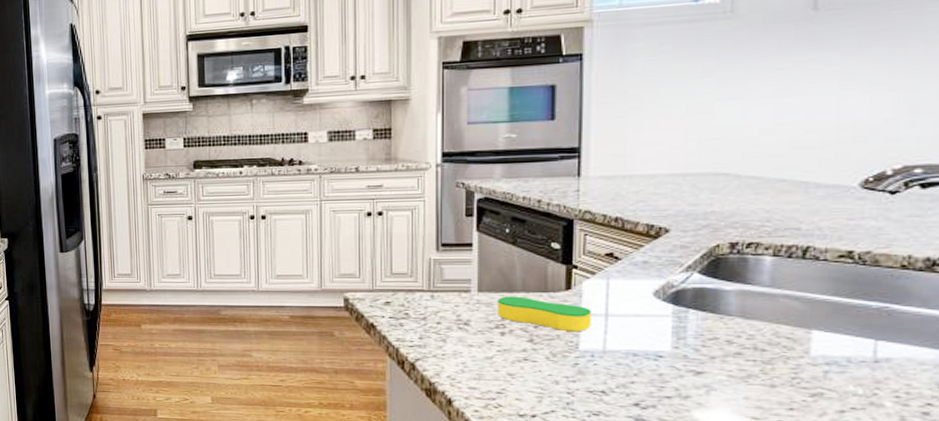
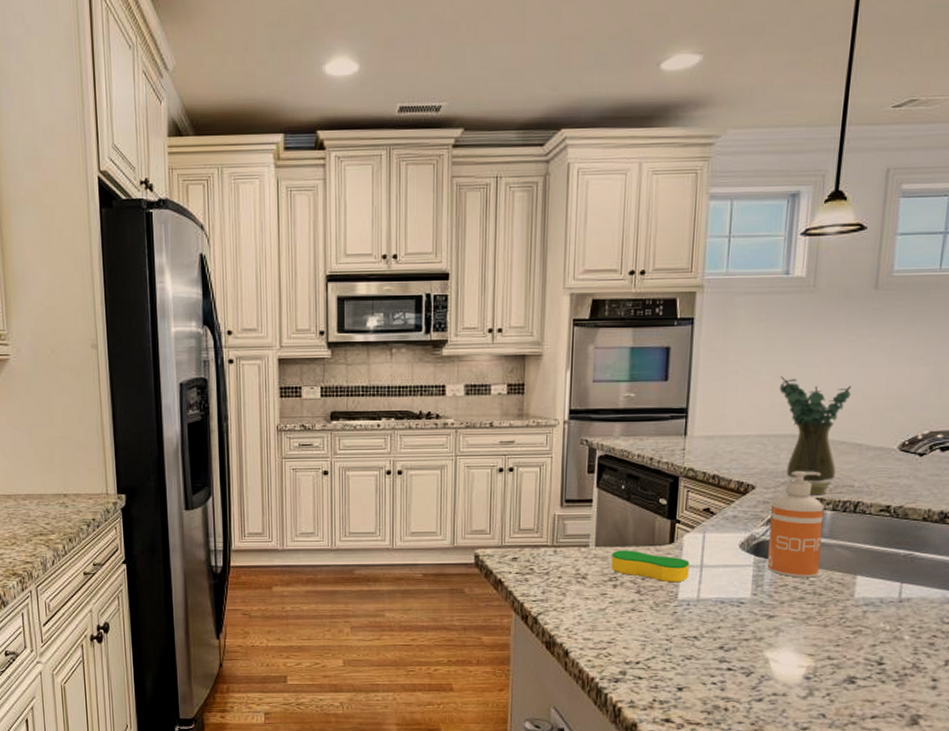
soap dispenser: none [690,212,762,331] -> present [767,470,824,578]
vase: none [693,110,790,238] -> present [779,376,852,494]

